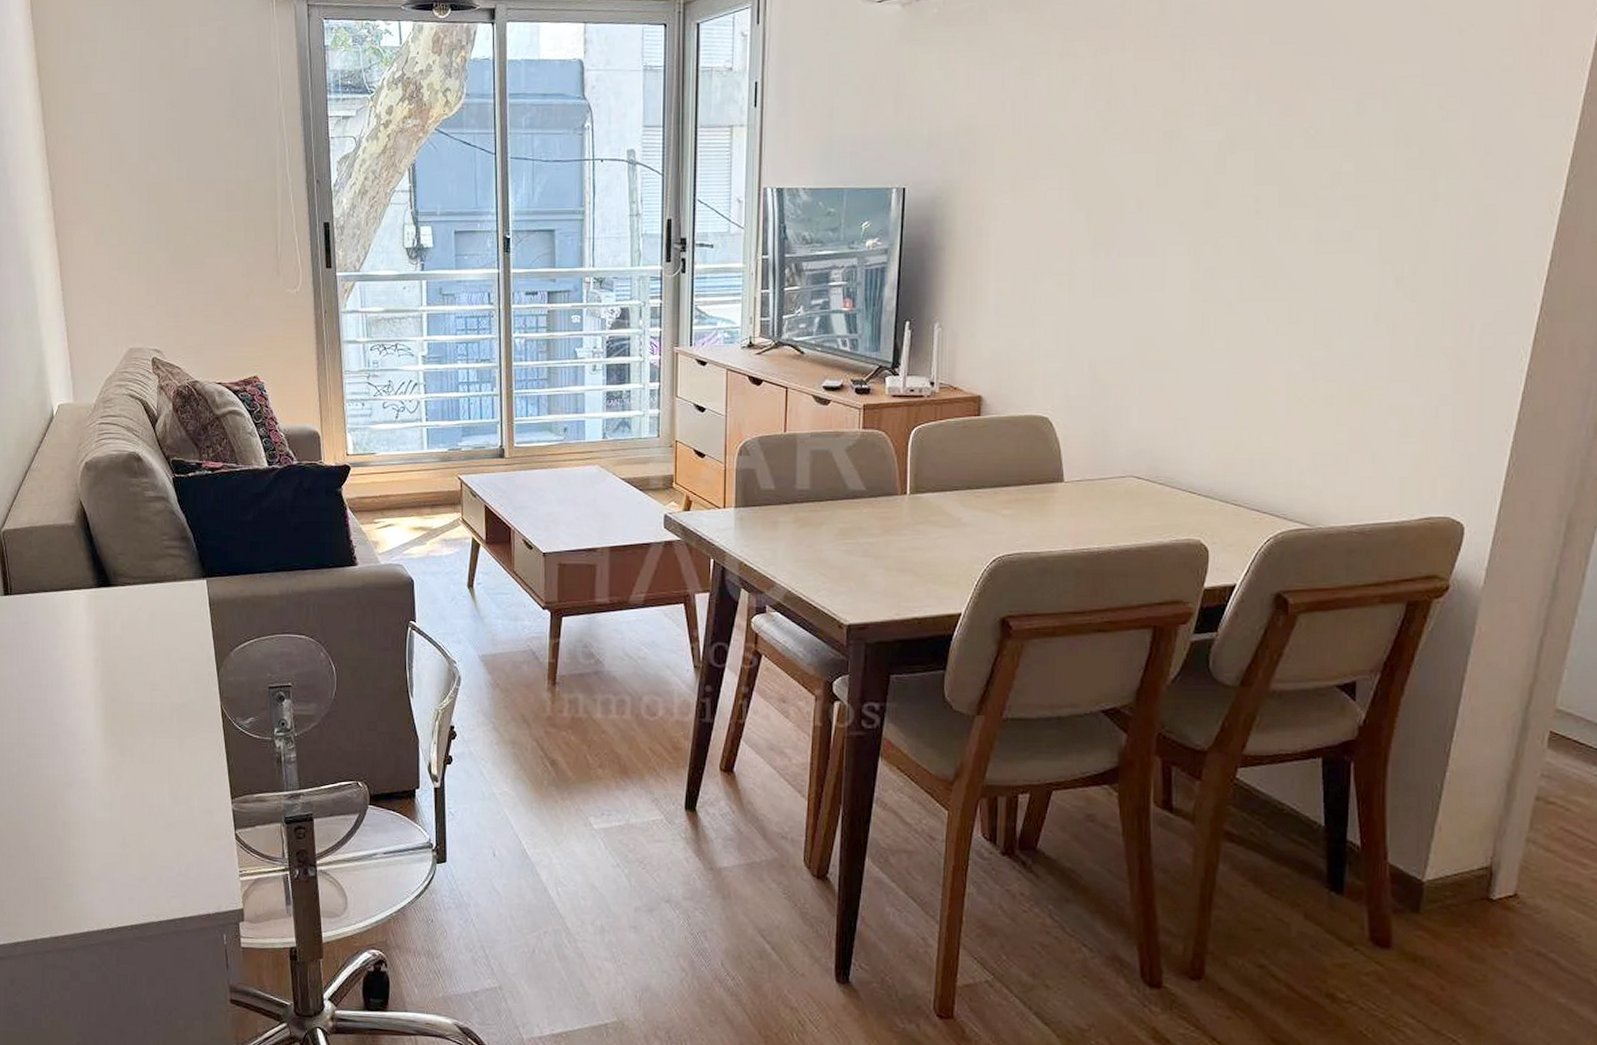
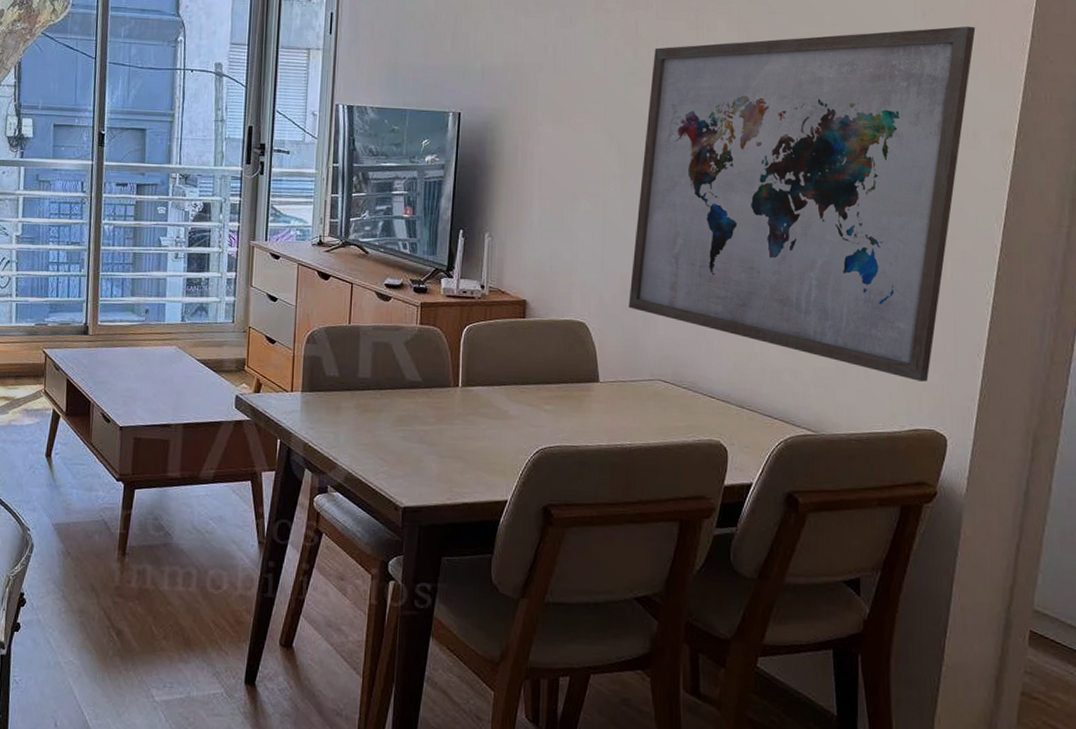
wall art: none [1098,41,1525,464] -> present [629,26,976,382]

